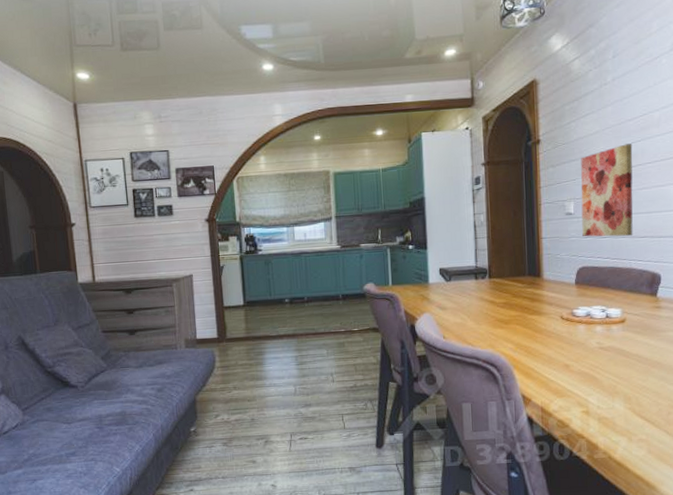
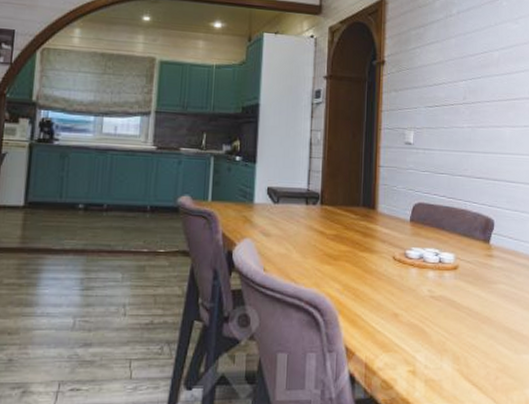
wall art: present [581,143,633,237] -> none [420,78,473,176]

